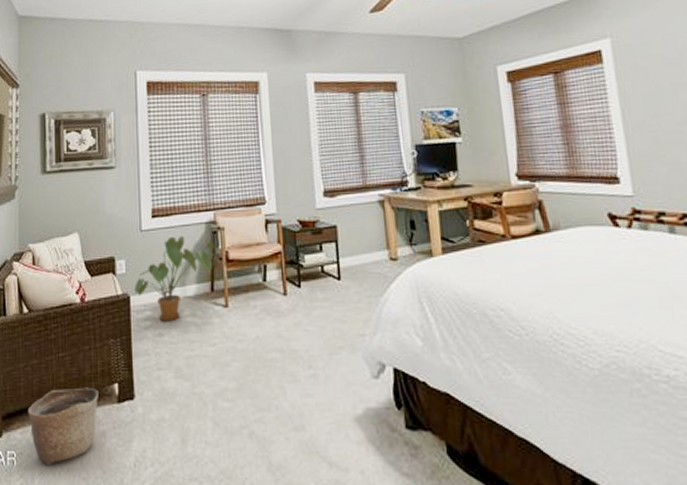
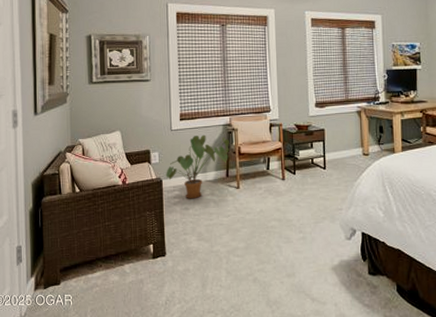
basket: present [27,387,99,466] -> none [80,247,137,305]

